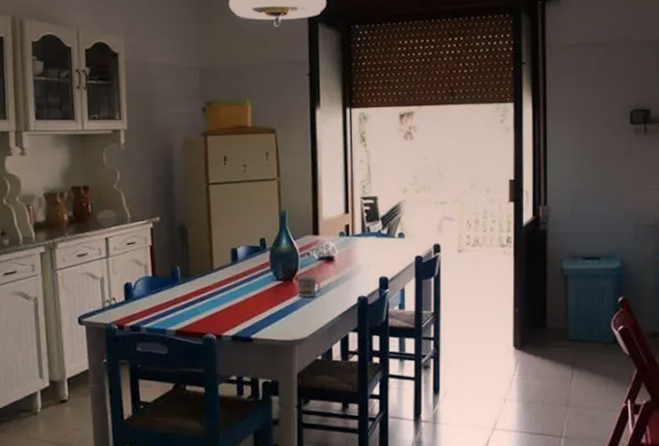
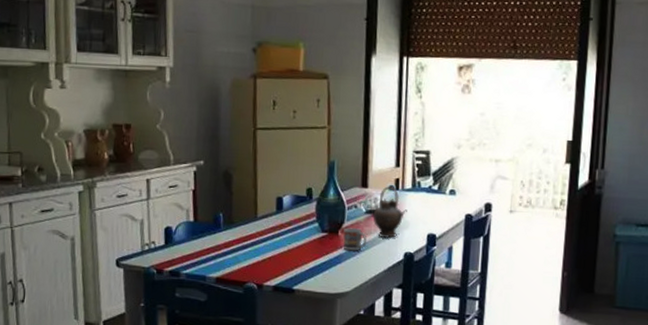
teapot: none [325,233,359,283] -> present [373,186,407,238]

